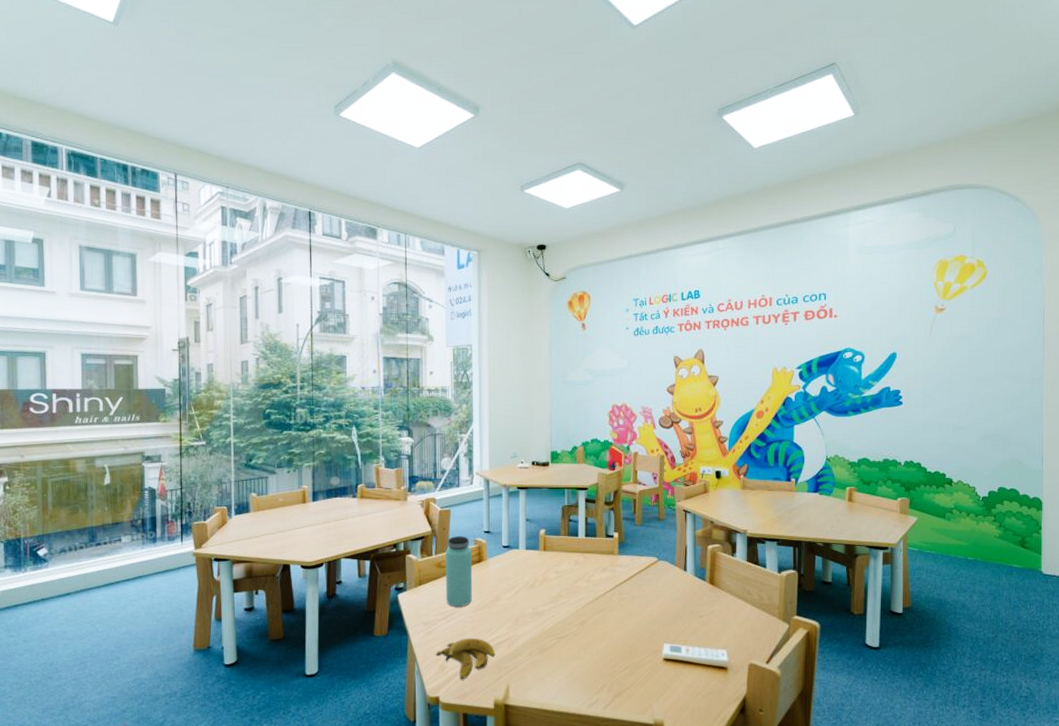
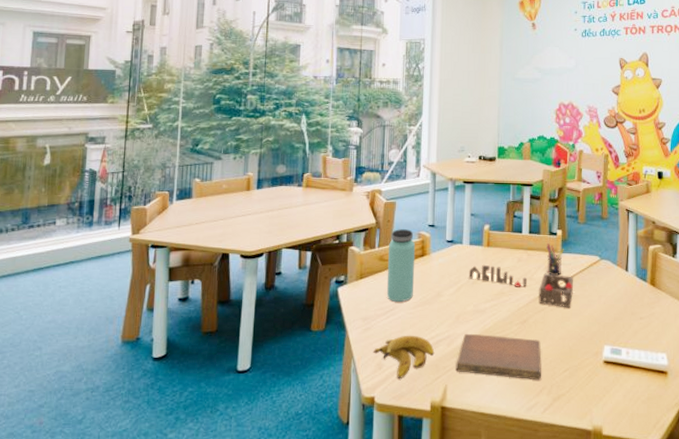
notebook: none [517,635,602,678] -> present [455,333,542,381]
board game: none [526,568,631,609] -> present [468,264,573,308]
pen holder: none [603,545,621,577] -> present [546,243,564,276]

